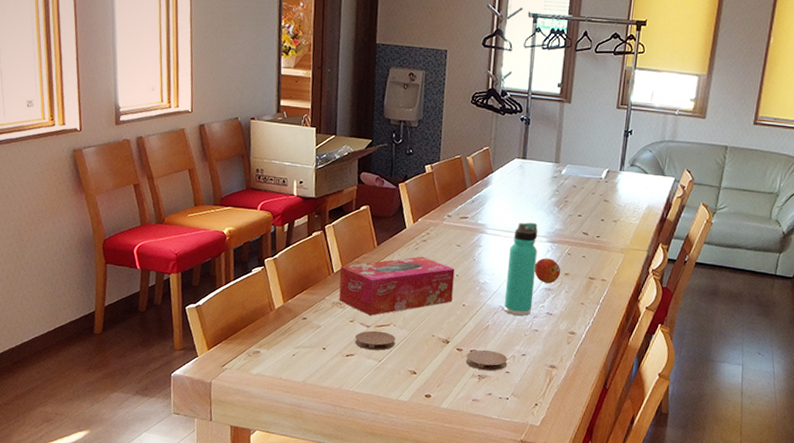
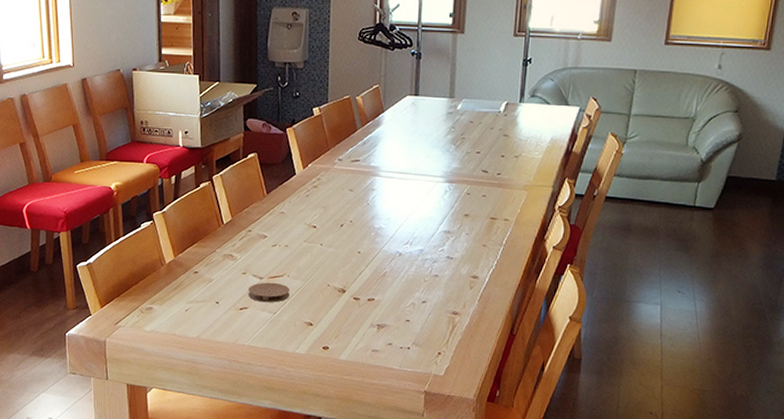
tissue box: present [339,256,455,316] -> none [229,203,348,267]
coaster: present [465,349,508,371] -> none [363,298,408,320]
thermos bottle: present [503,222,538,316] -> none [401,162,435,261]
fruit: present [534,258,561,284] -> none [432,199,461,226]

